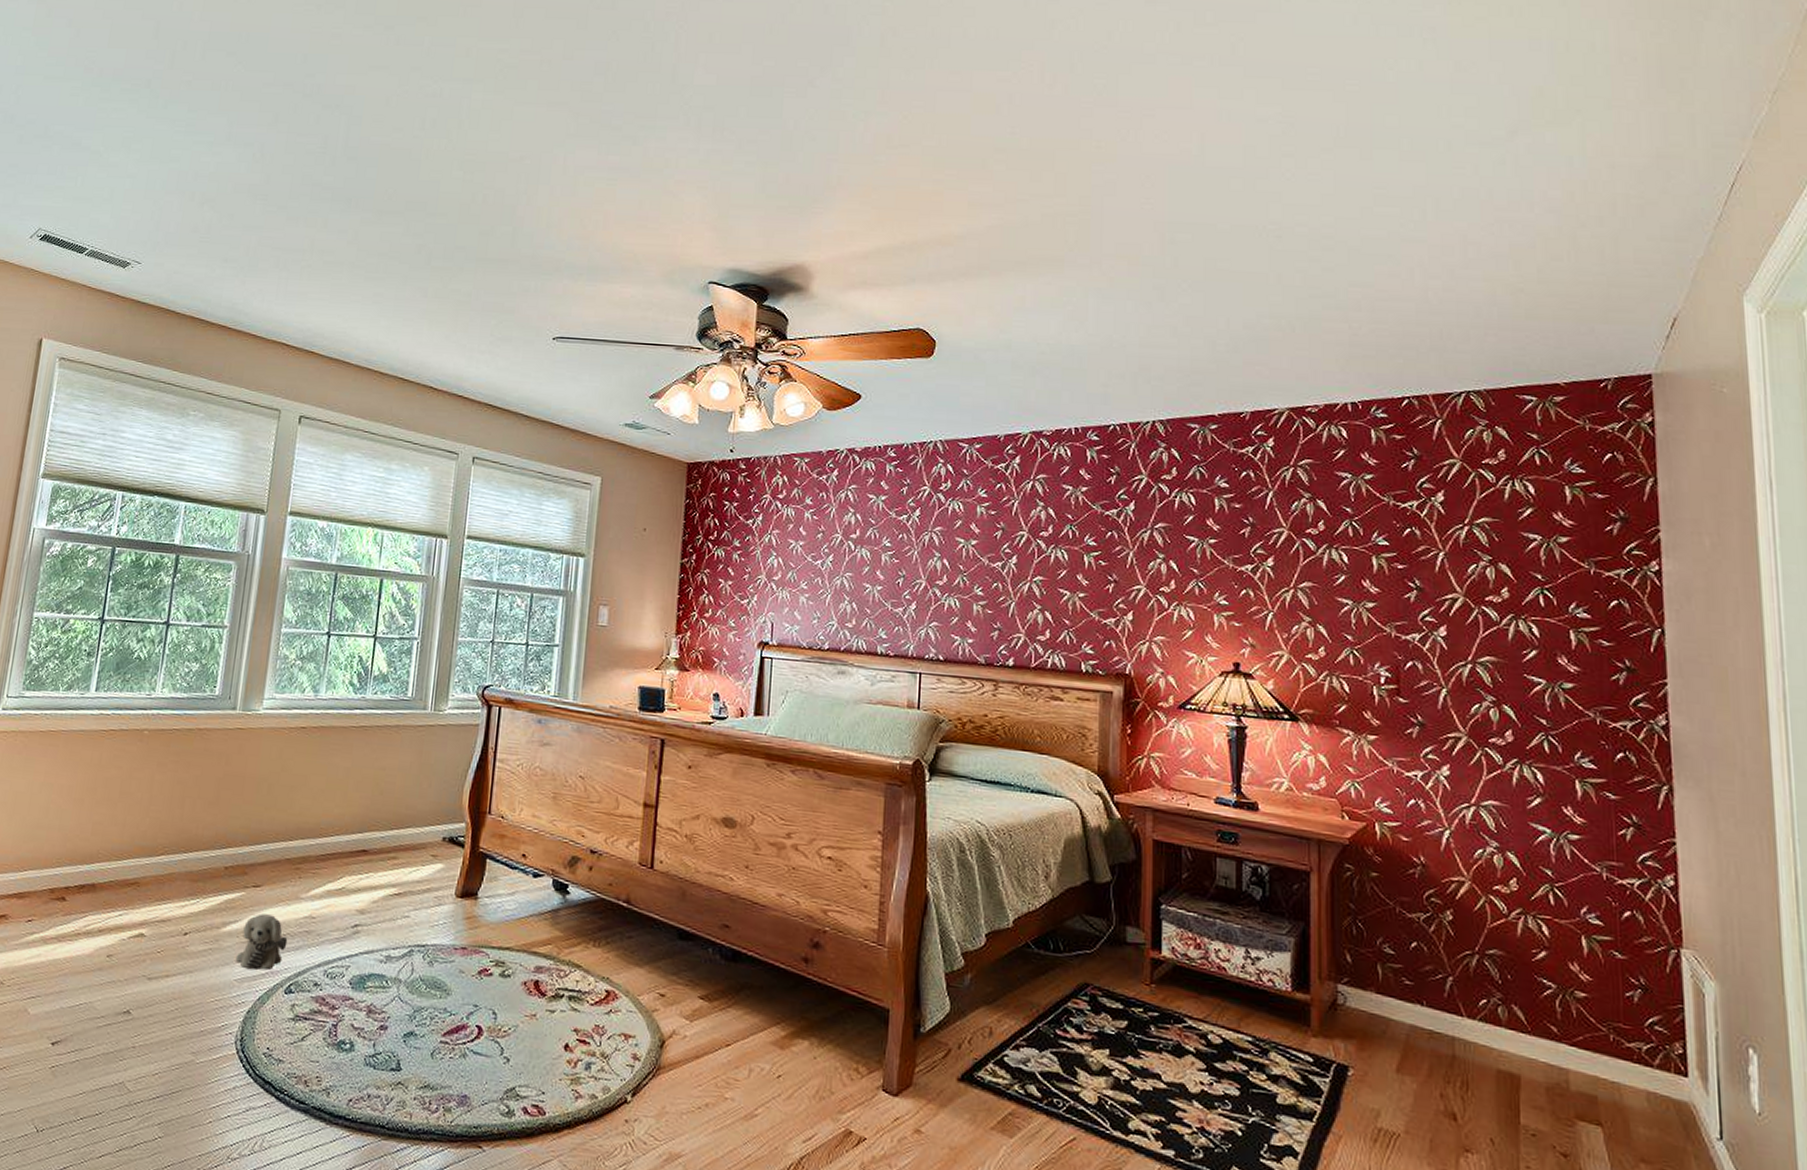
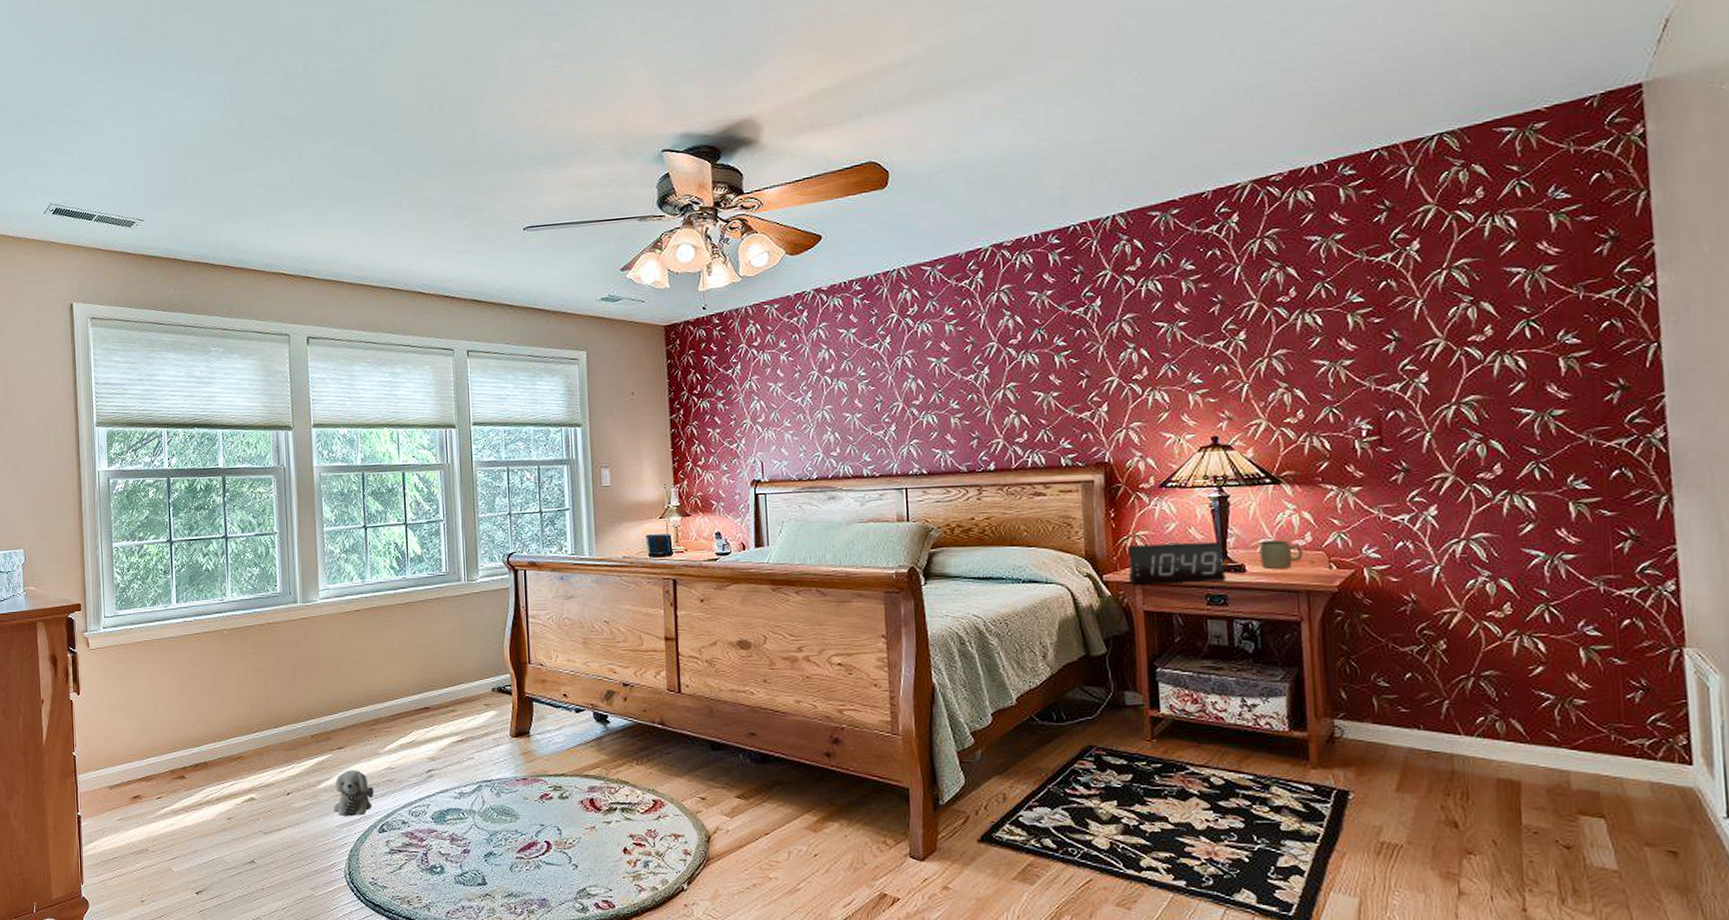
alarm clock: none [1141,766,1238,819] -> present [1128,541,1226,585]
mug: none [1273,780,1317,813] -> present [1258,540,1303,569]

